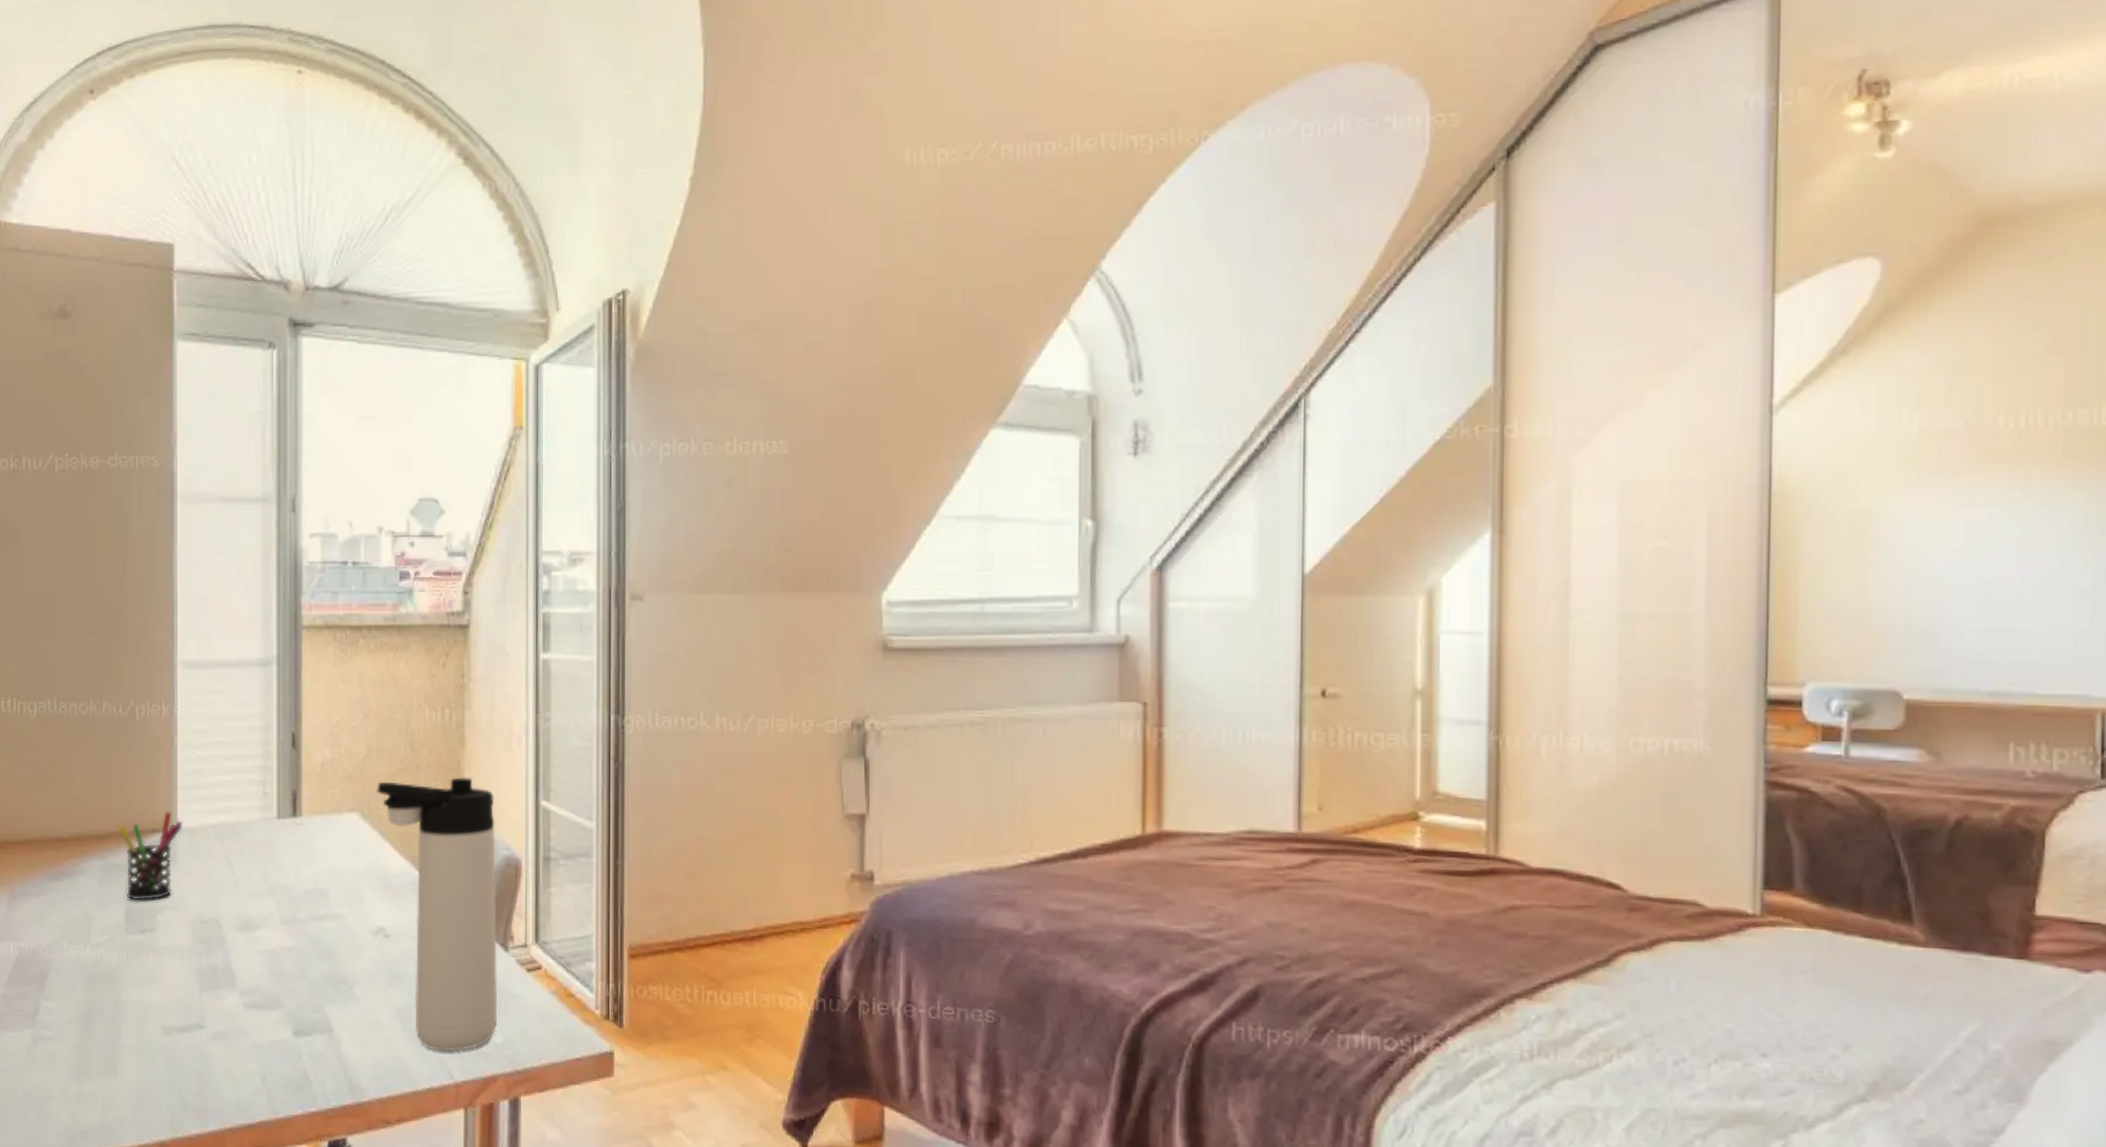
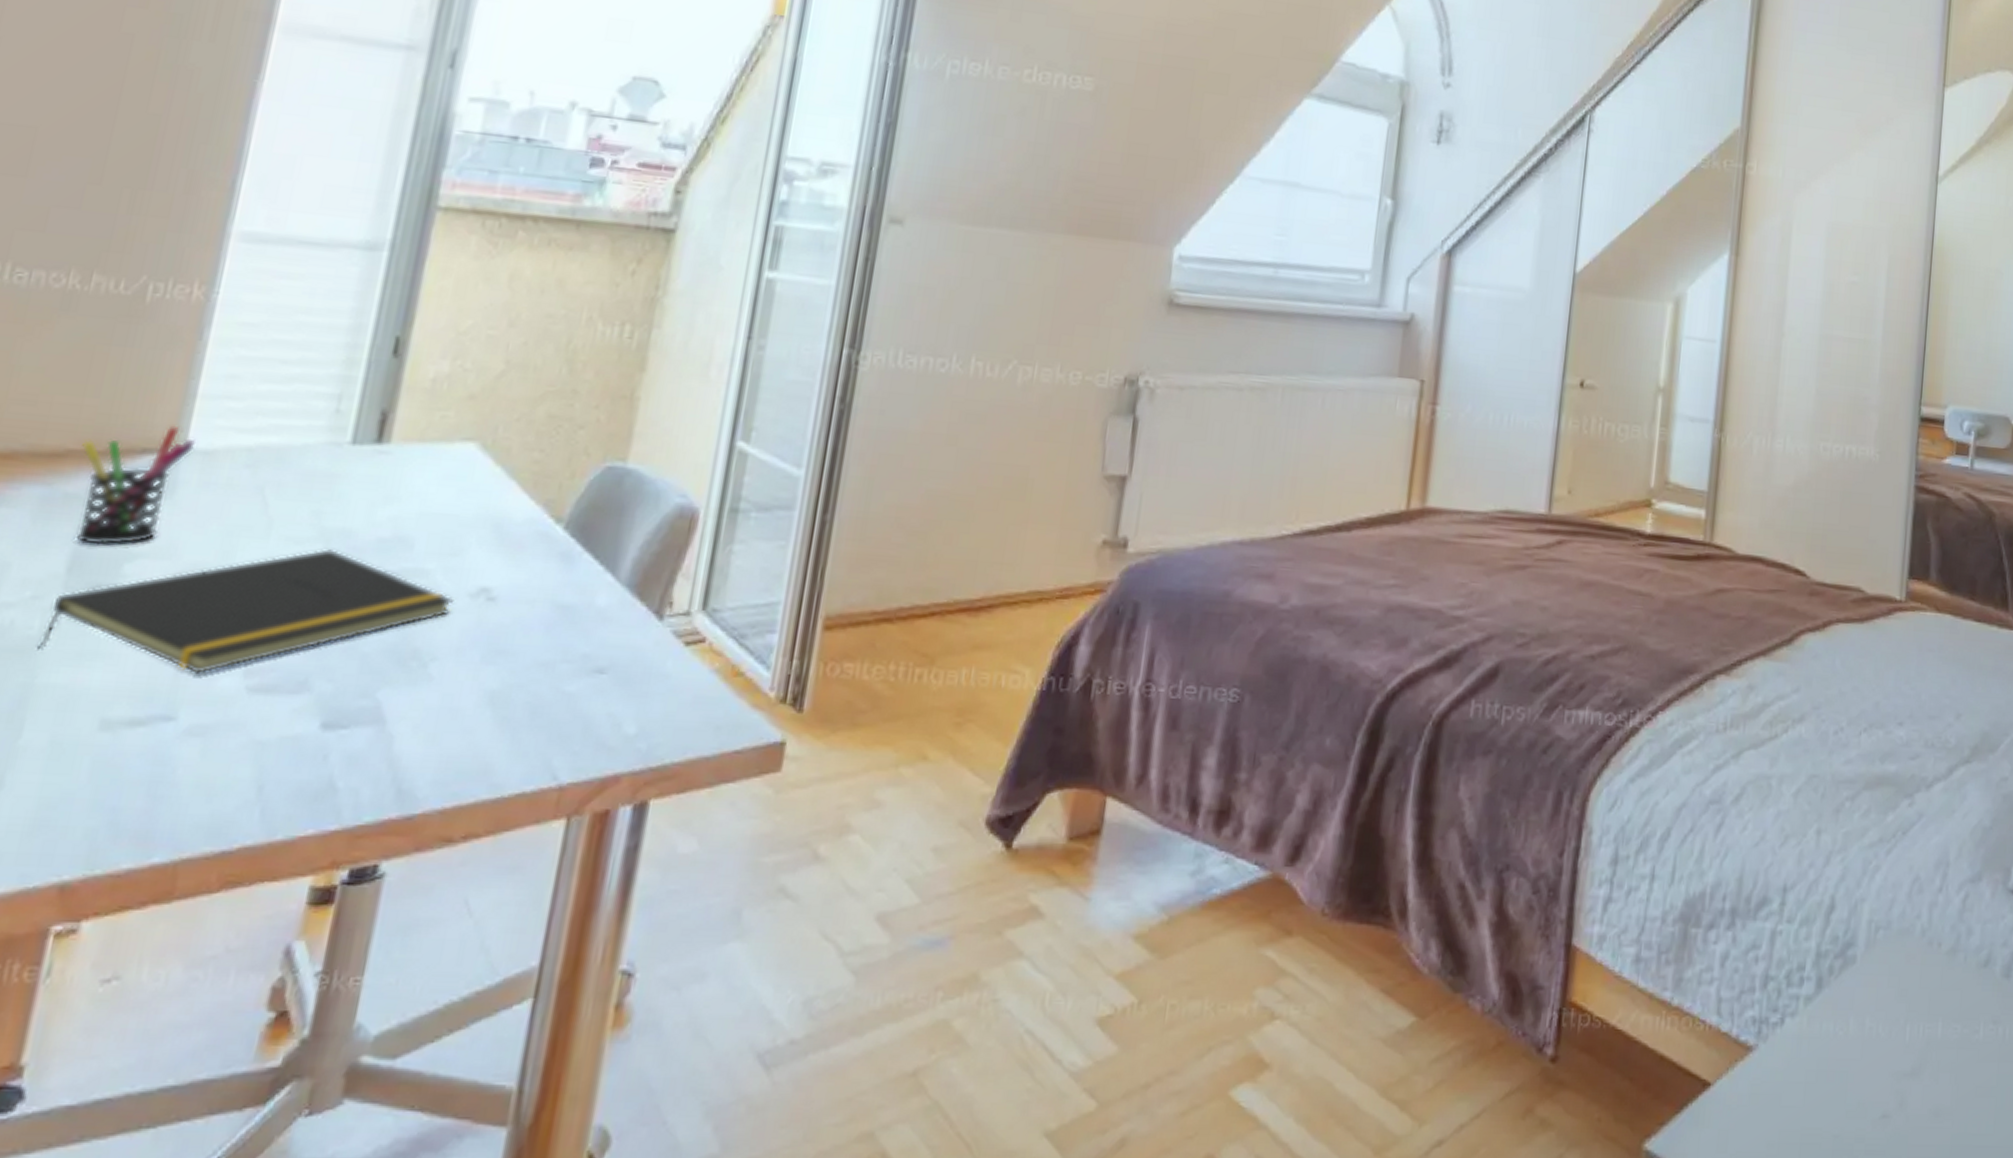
notepad: none [119,900,363,994] -> present [37,549,455,674]
thermos bottle: present [376,777,498,1052] -> none [508,406,675,747]

